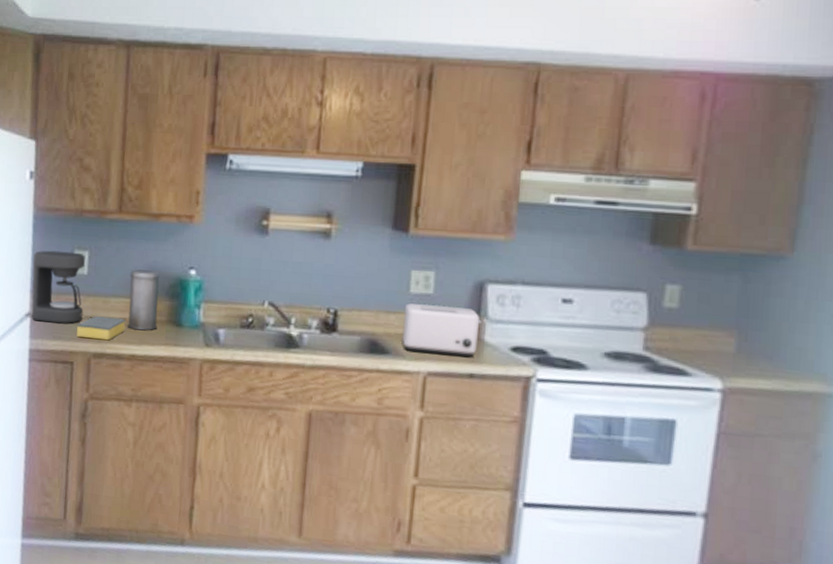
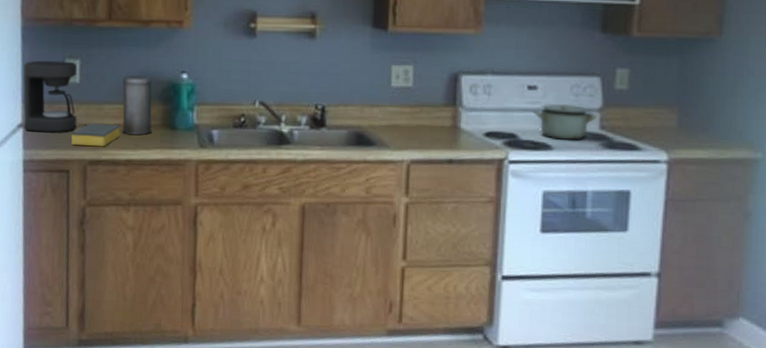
toaster: present [401,303,482,358] -> none [386,96,457,145]
saucepan: none [566,319,640,361] -> present [532,104,597,140]

